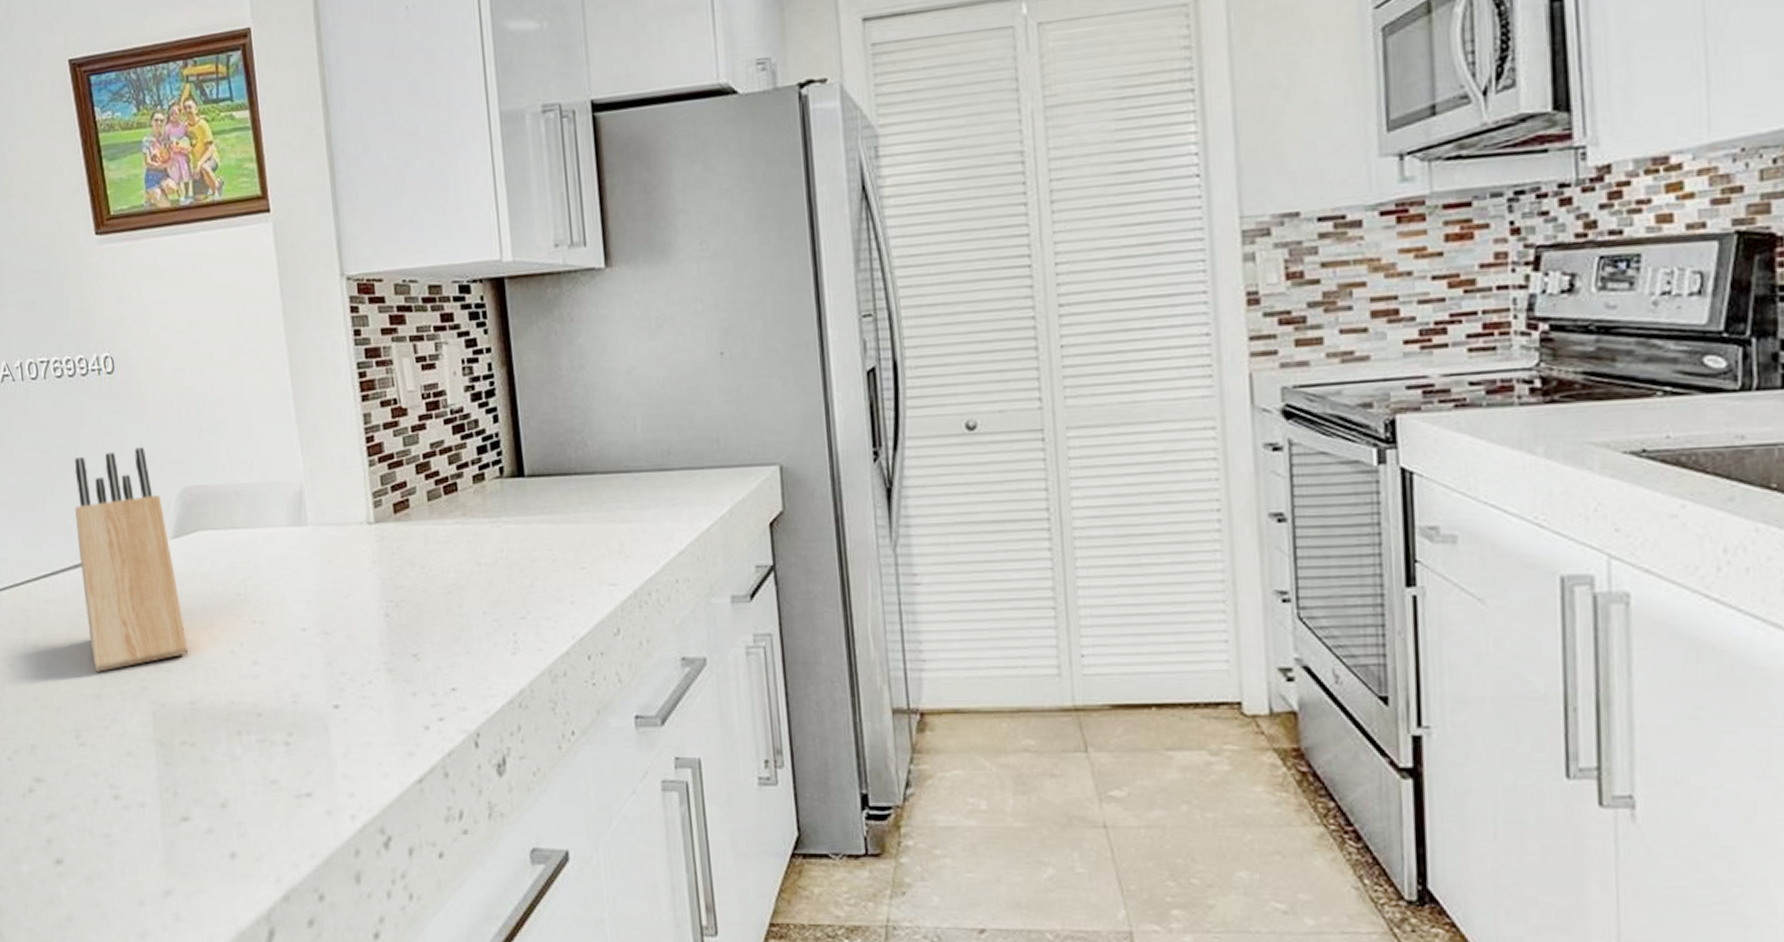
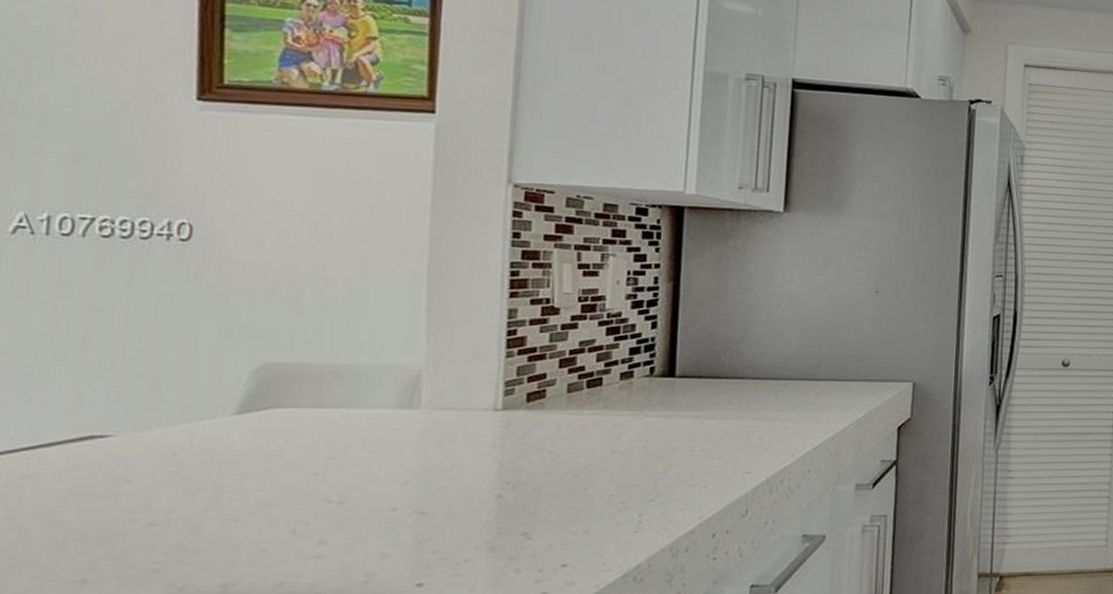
knife block: present [74,447,188,672] -> none [82,319,232,555]

